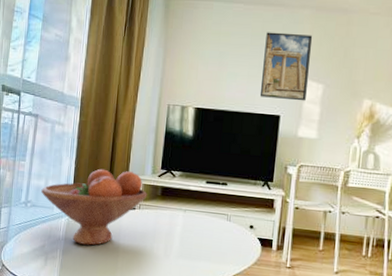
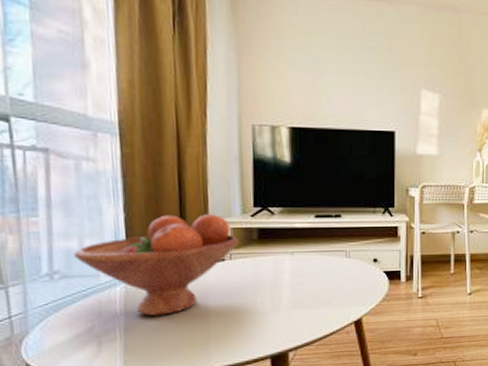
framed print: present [259,32,313,101] -> none [368,32,423,114]

